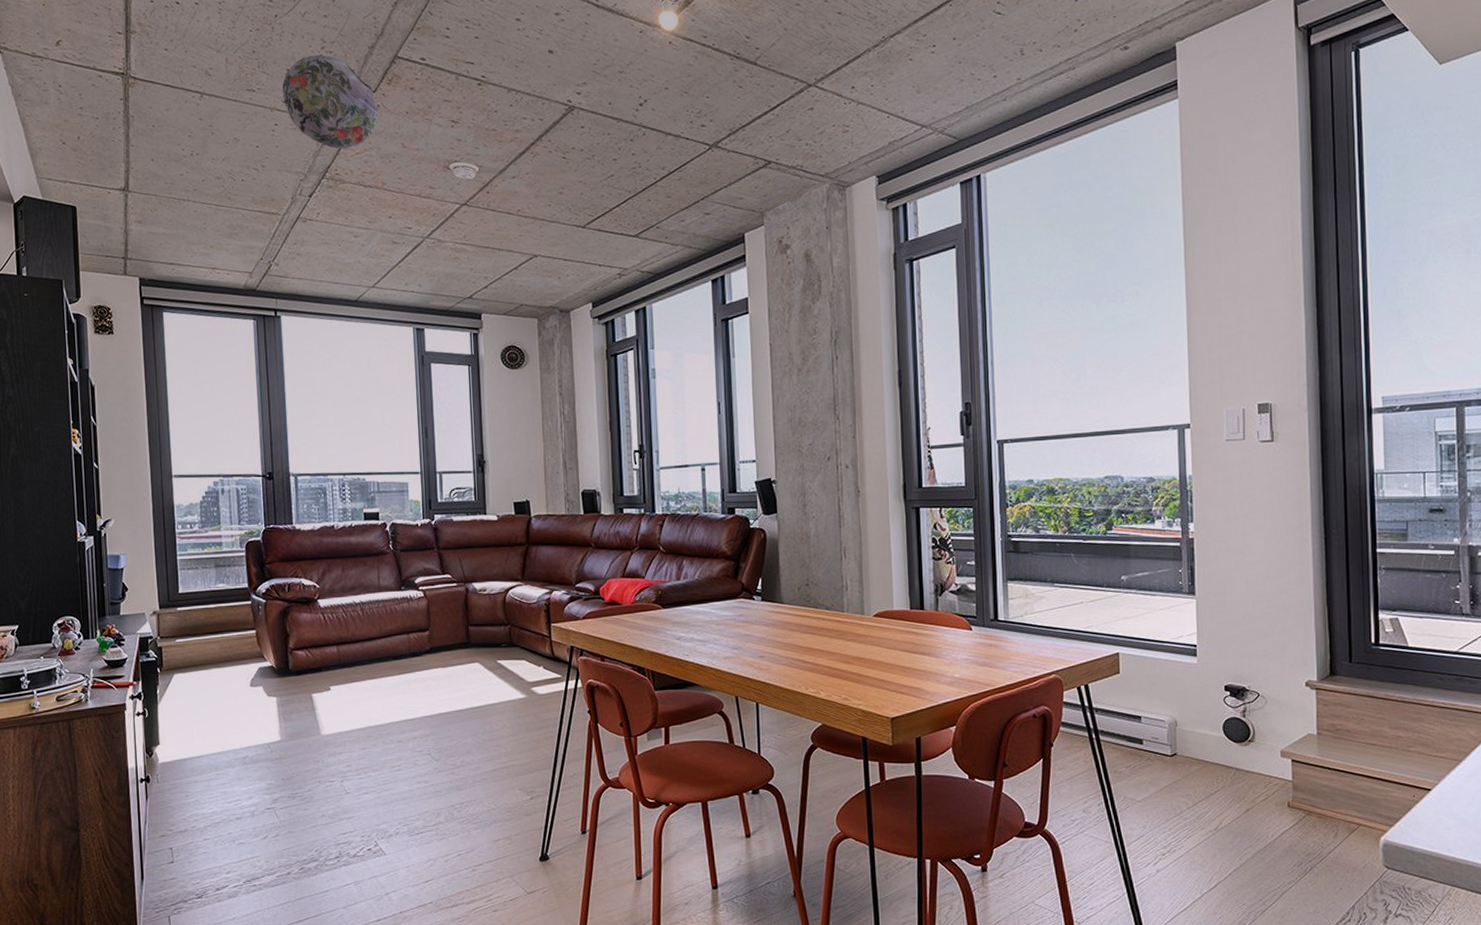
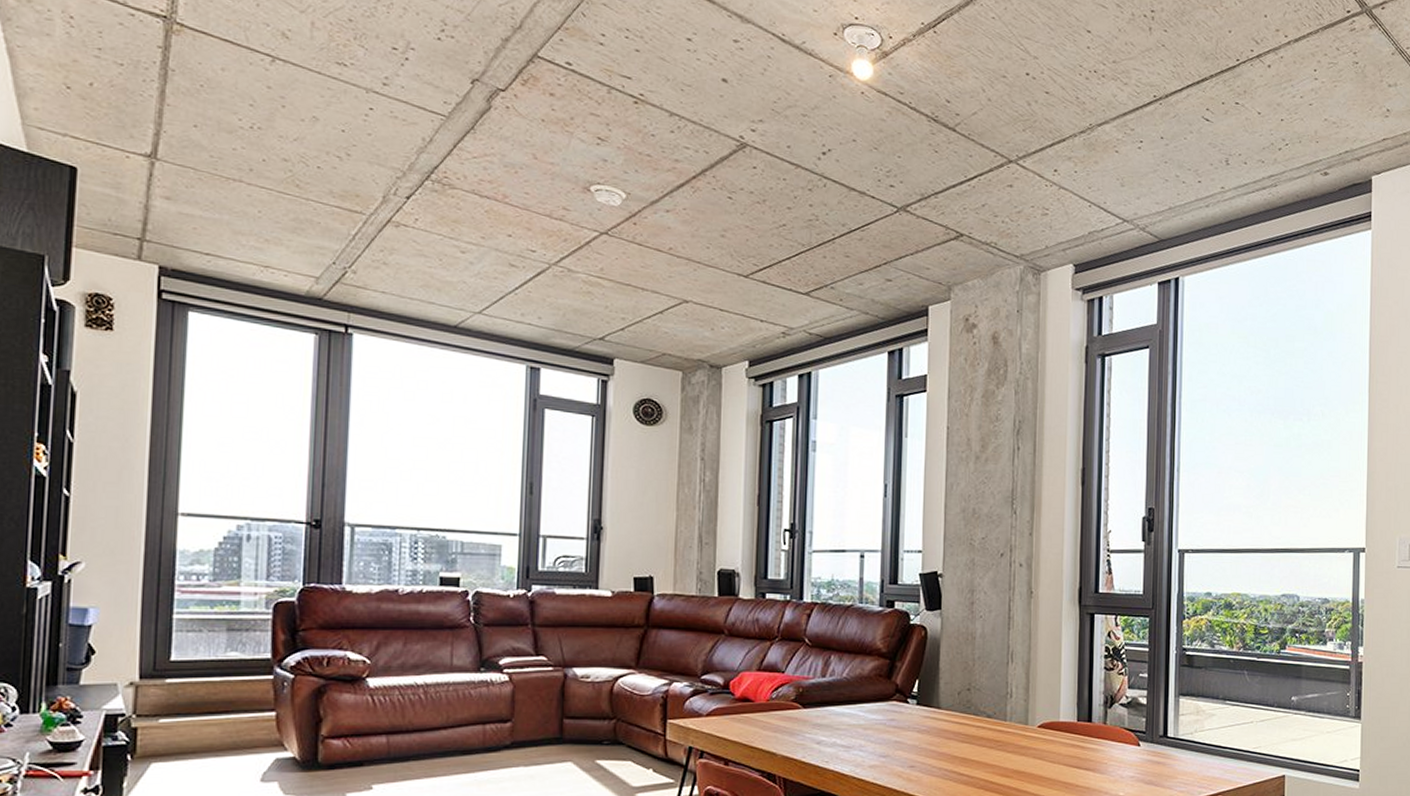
paper lantern: present [282,54,378,149] -> none [384,36,506,150]

